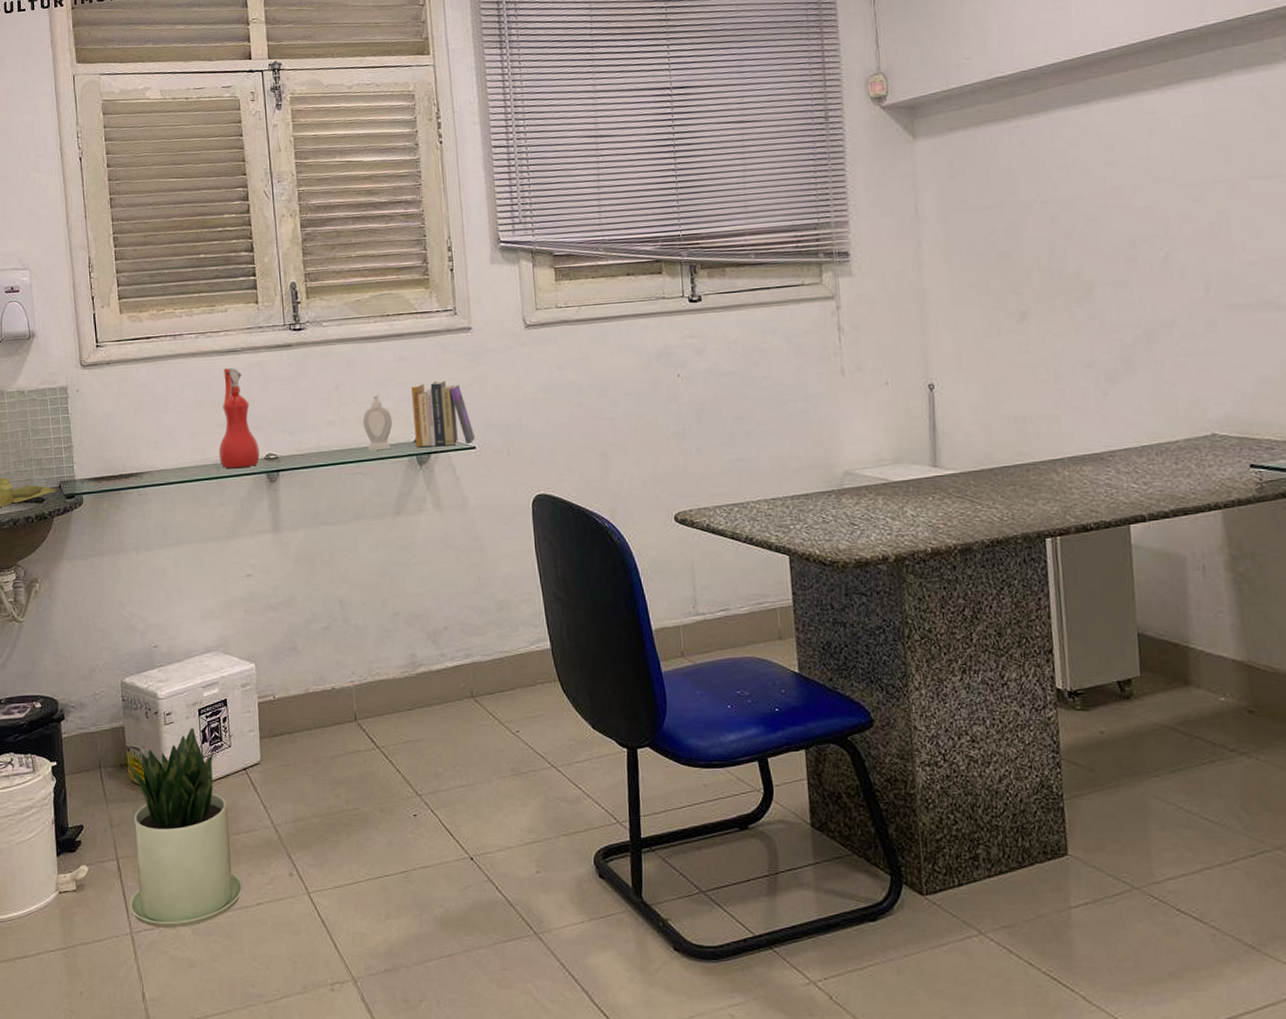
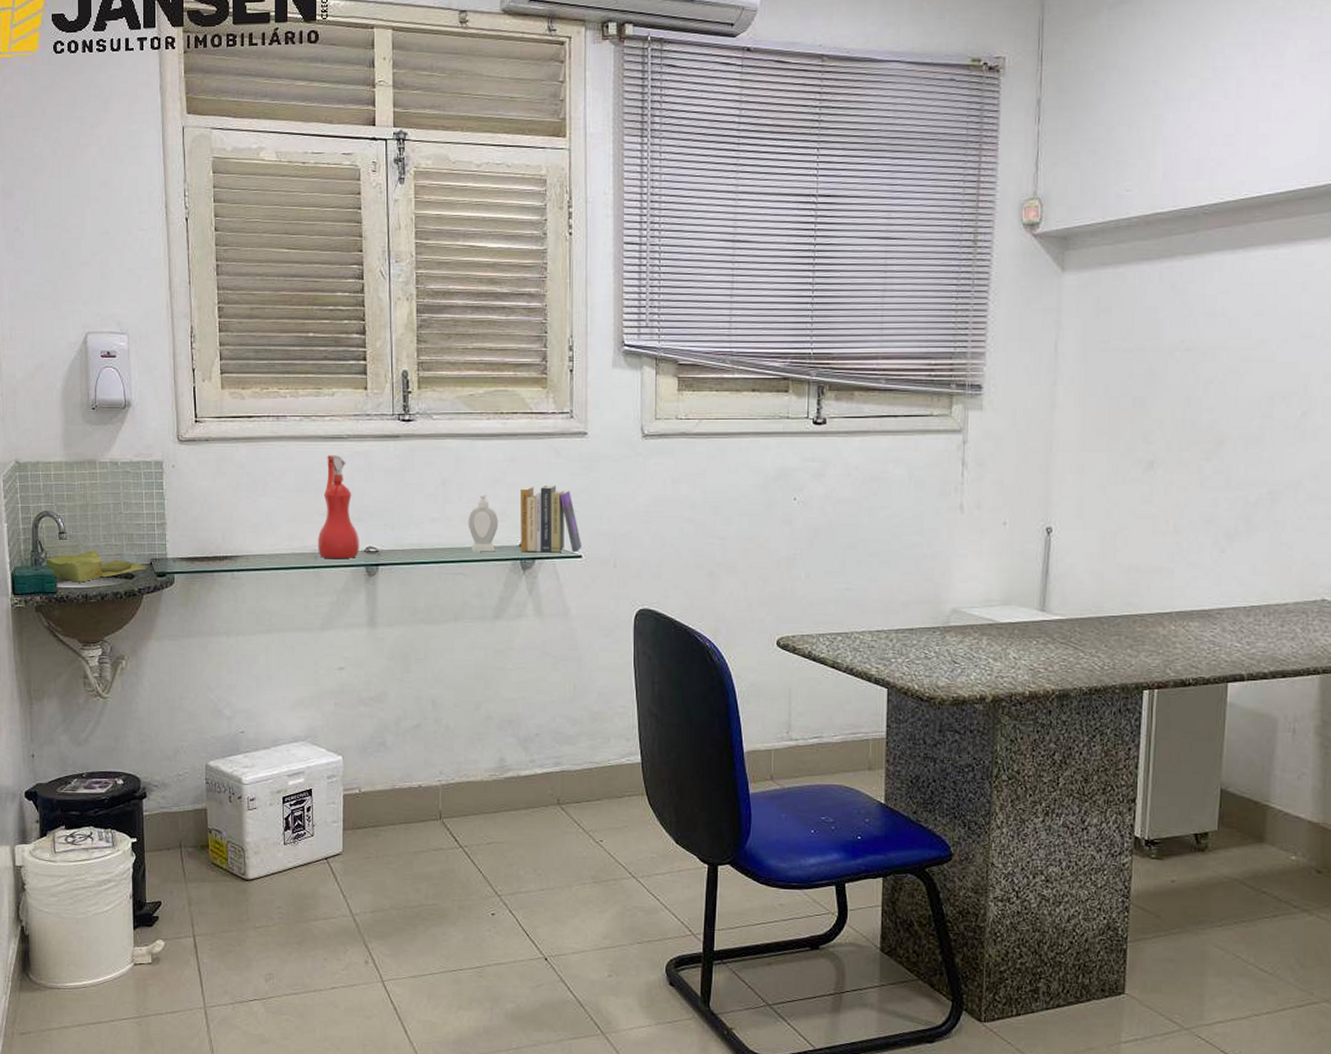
planter: present [125,728,243,928] -> none [203,815,318,1005]

